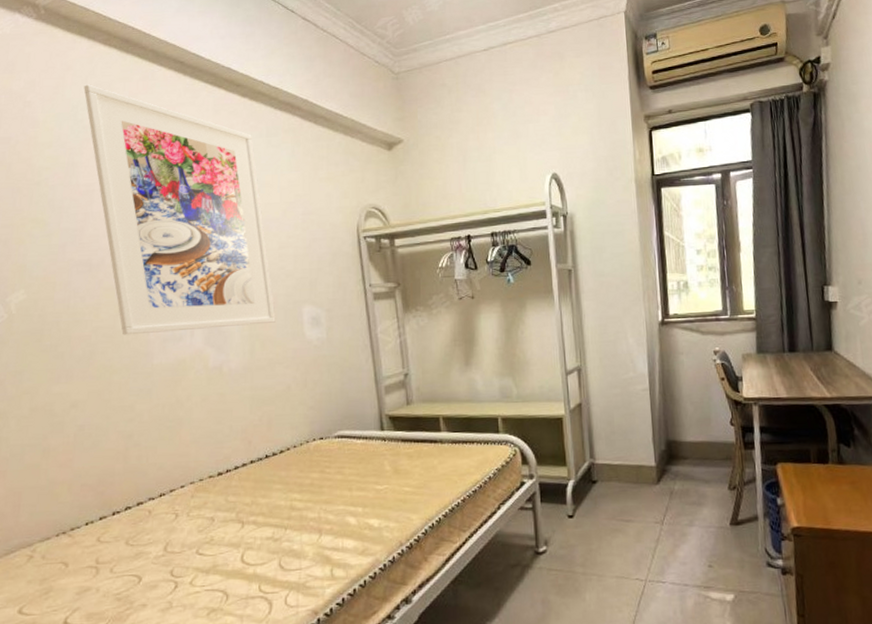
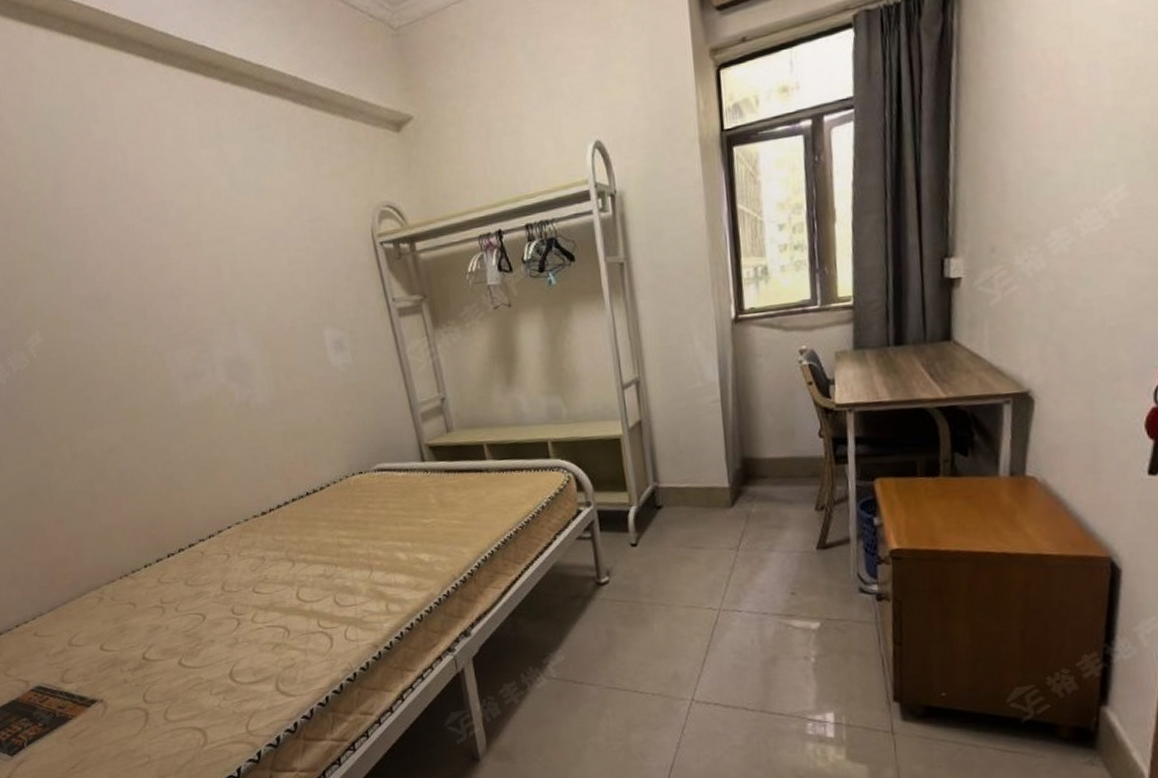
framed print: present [83,84,276,335] -> none [51,86,297,374]

